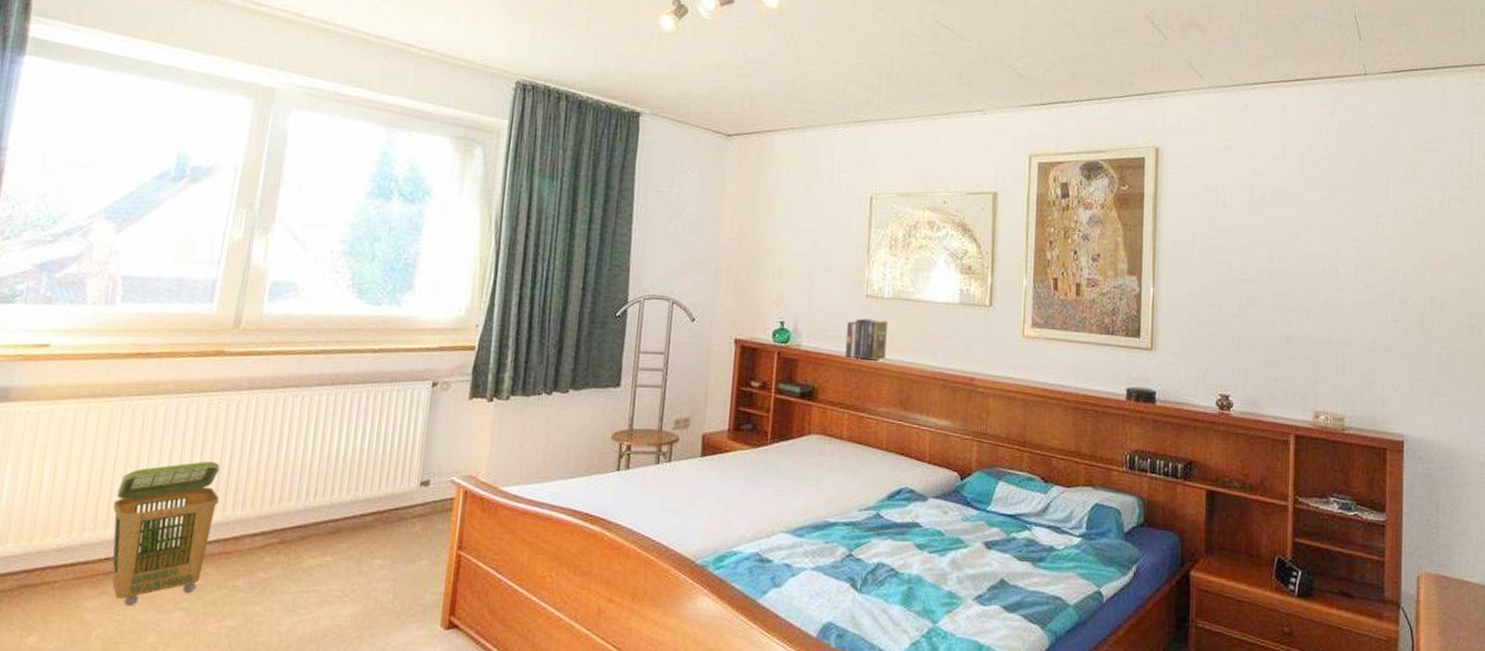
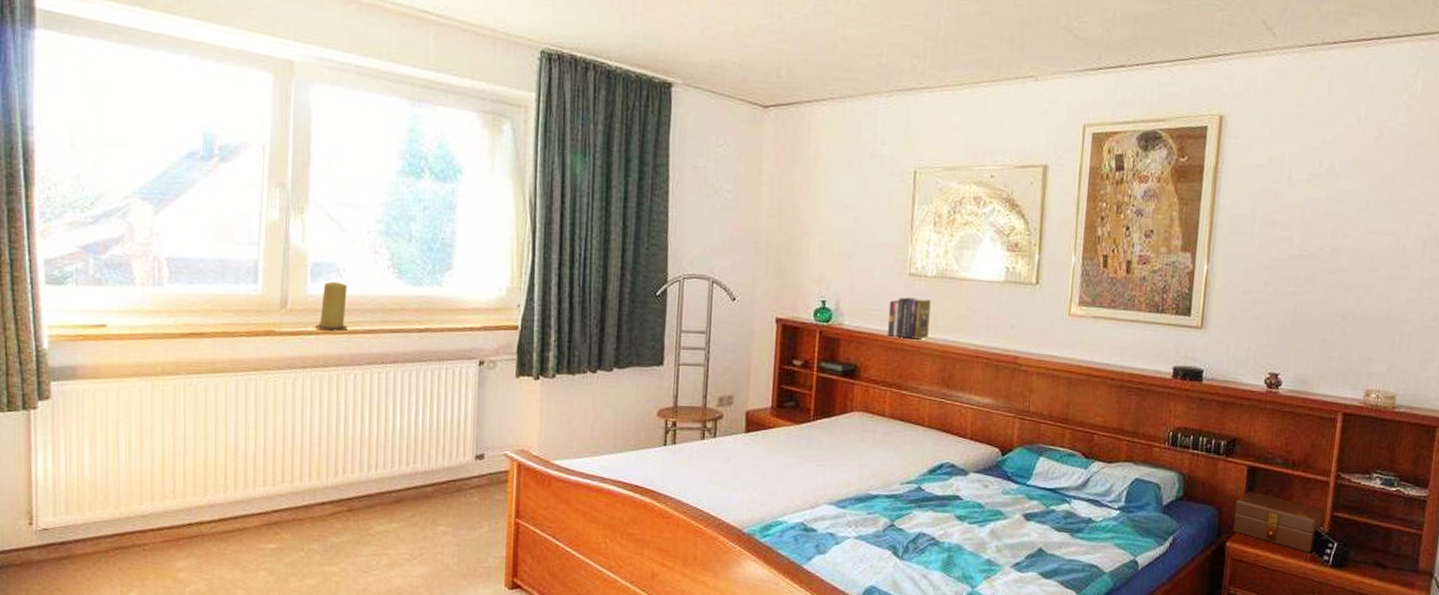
laundry basket: present [112,461,220,607] -> none [188,435,286,567]
candle: none [267,301,305,352] -> present [315,281,348,332]
jewelry box: none [1195,516,1286,583] -> present [1232,491,1325,554]

